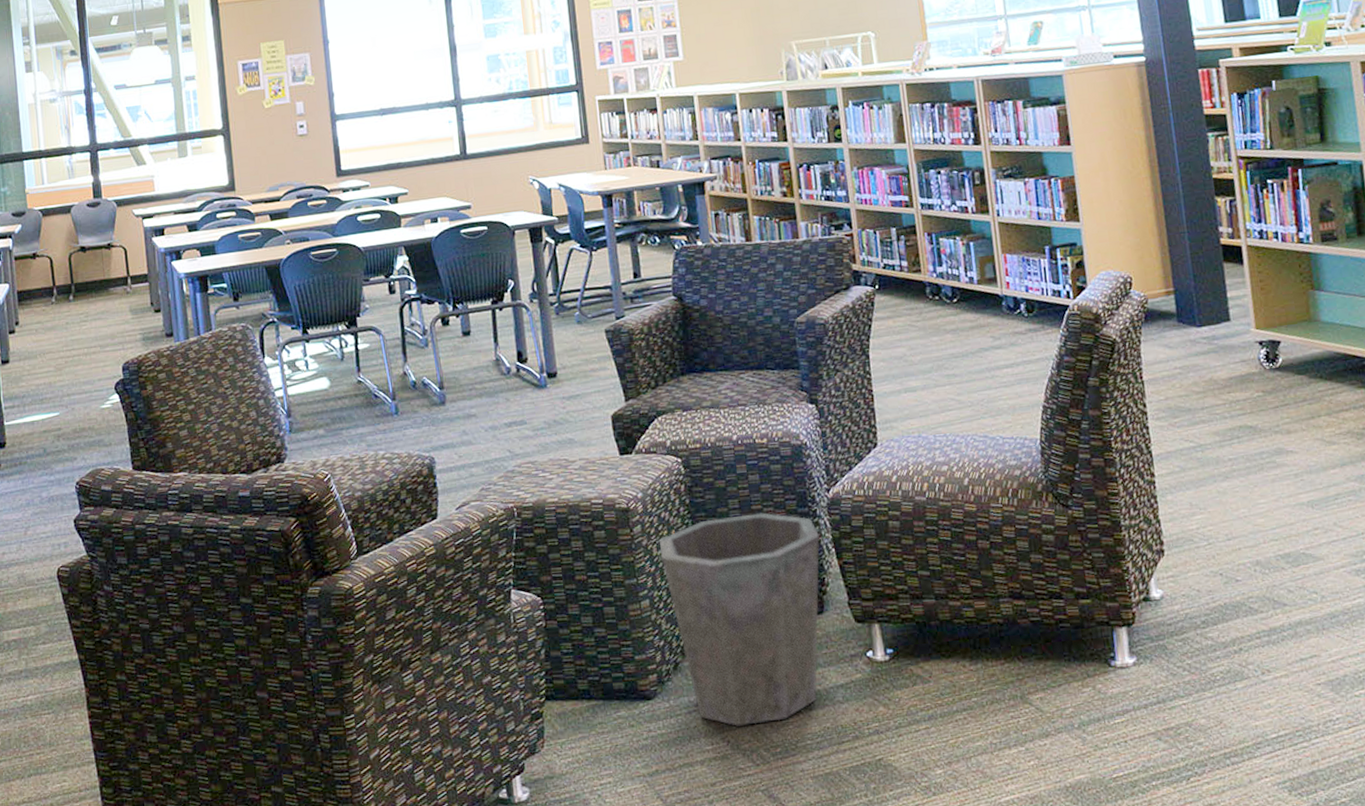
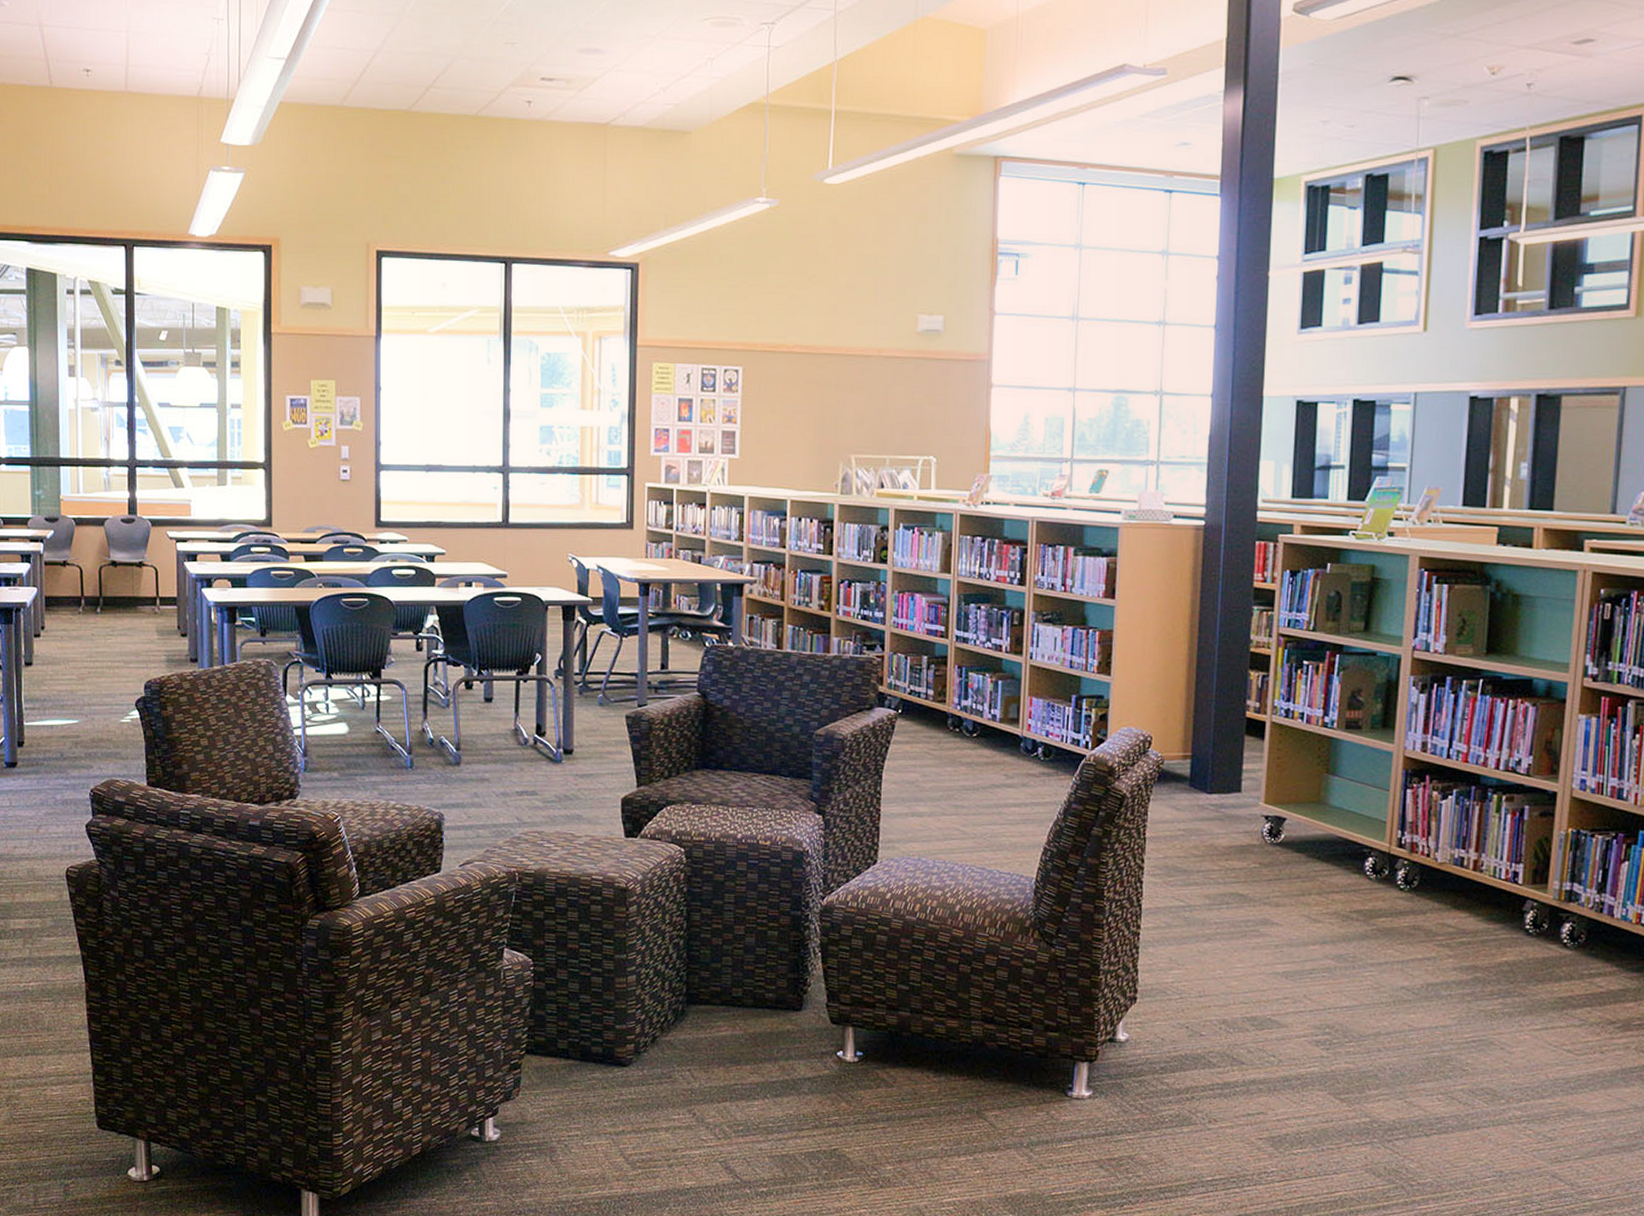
waste bin: present [660,512,821,726] -> none [652,909,809,1102]

